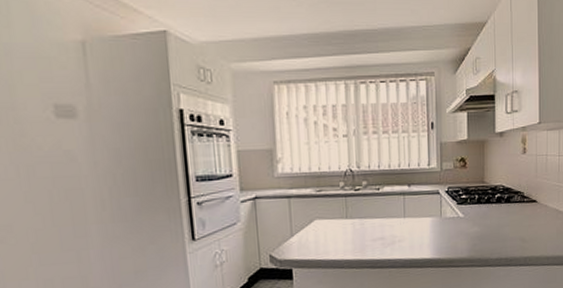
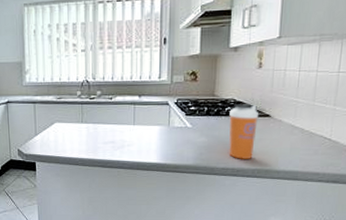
shaker bottle: none [499,190,526,248] -> present [229,104,258,159]

